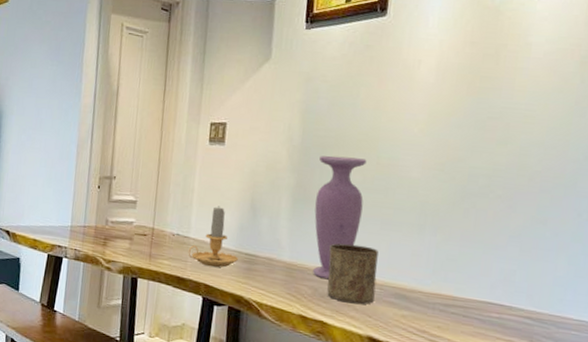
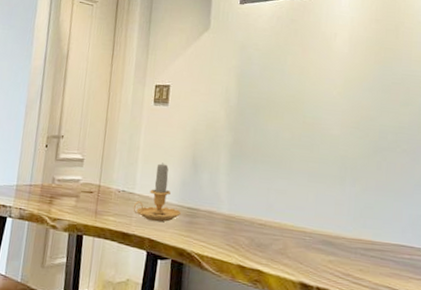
vase: present [313,155,367,280] -> none [249,115,295,230]
cup: present [327,243,379,305] -> none [262,195,307,252]

